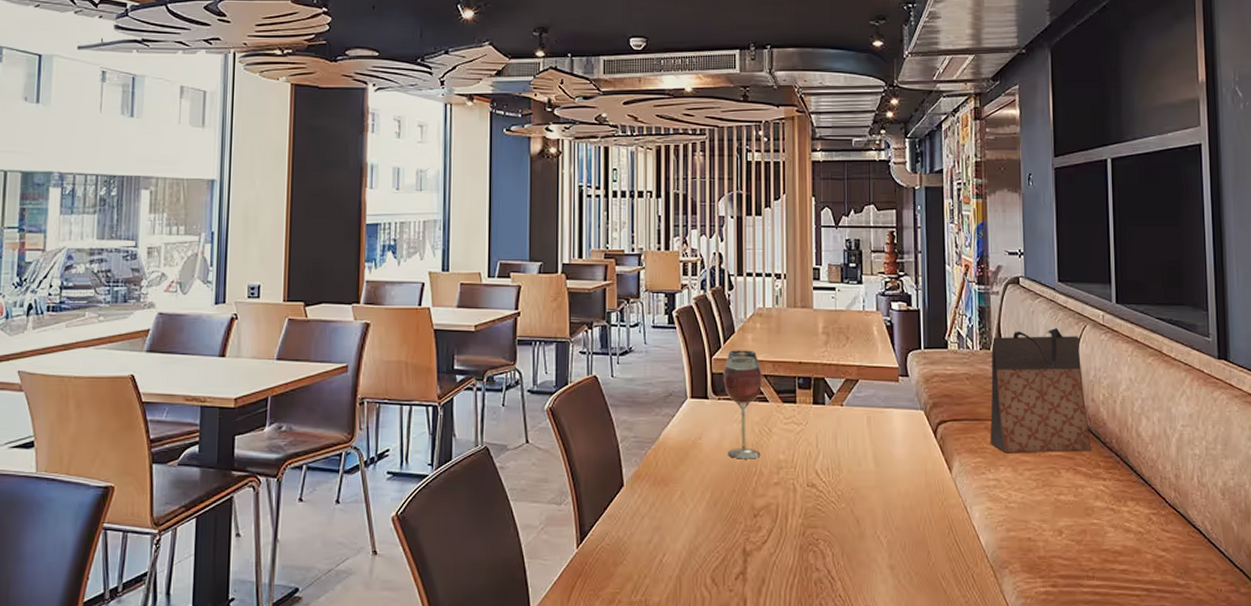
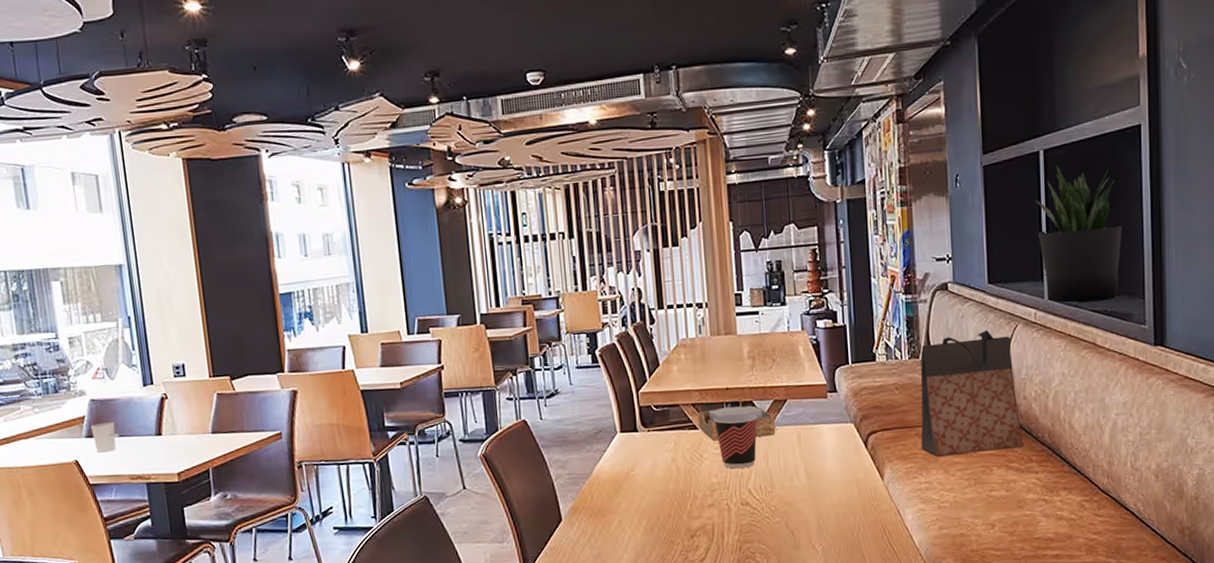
cup: none [153,337,181,369] -> present [90,421,119,453]
wineglass: present [723,350,762,459] -> none [650,381,693,486]
napkin holder: none [770,382,846,416] -> present [698,405,776,441]
cup: none [785,389,829,447] -> present [714,413,758,469]
planter: none [1103,174,1186,309] -> present [1035,165,1122,303]

